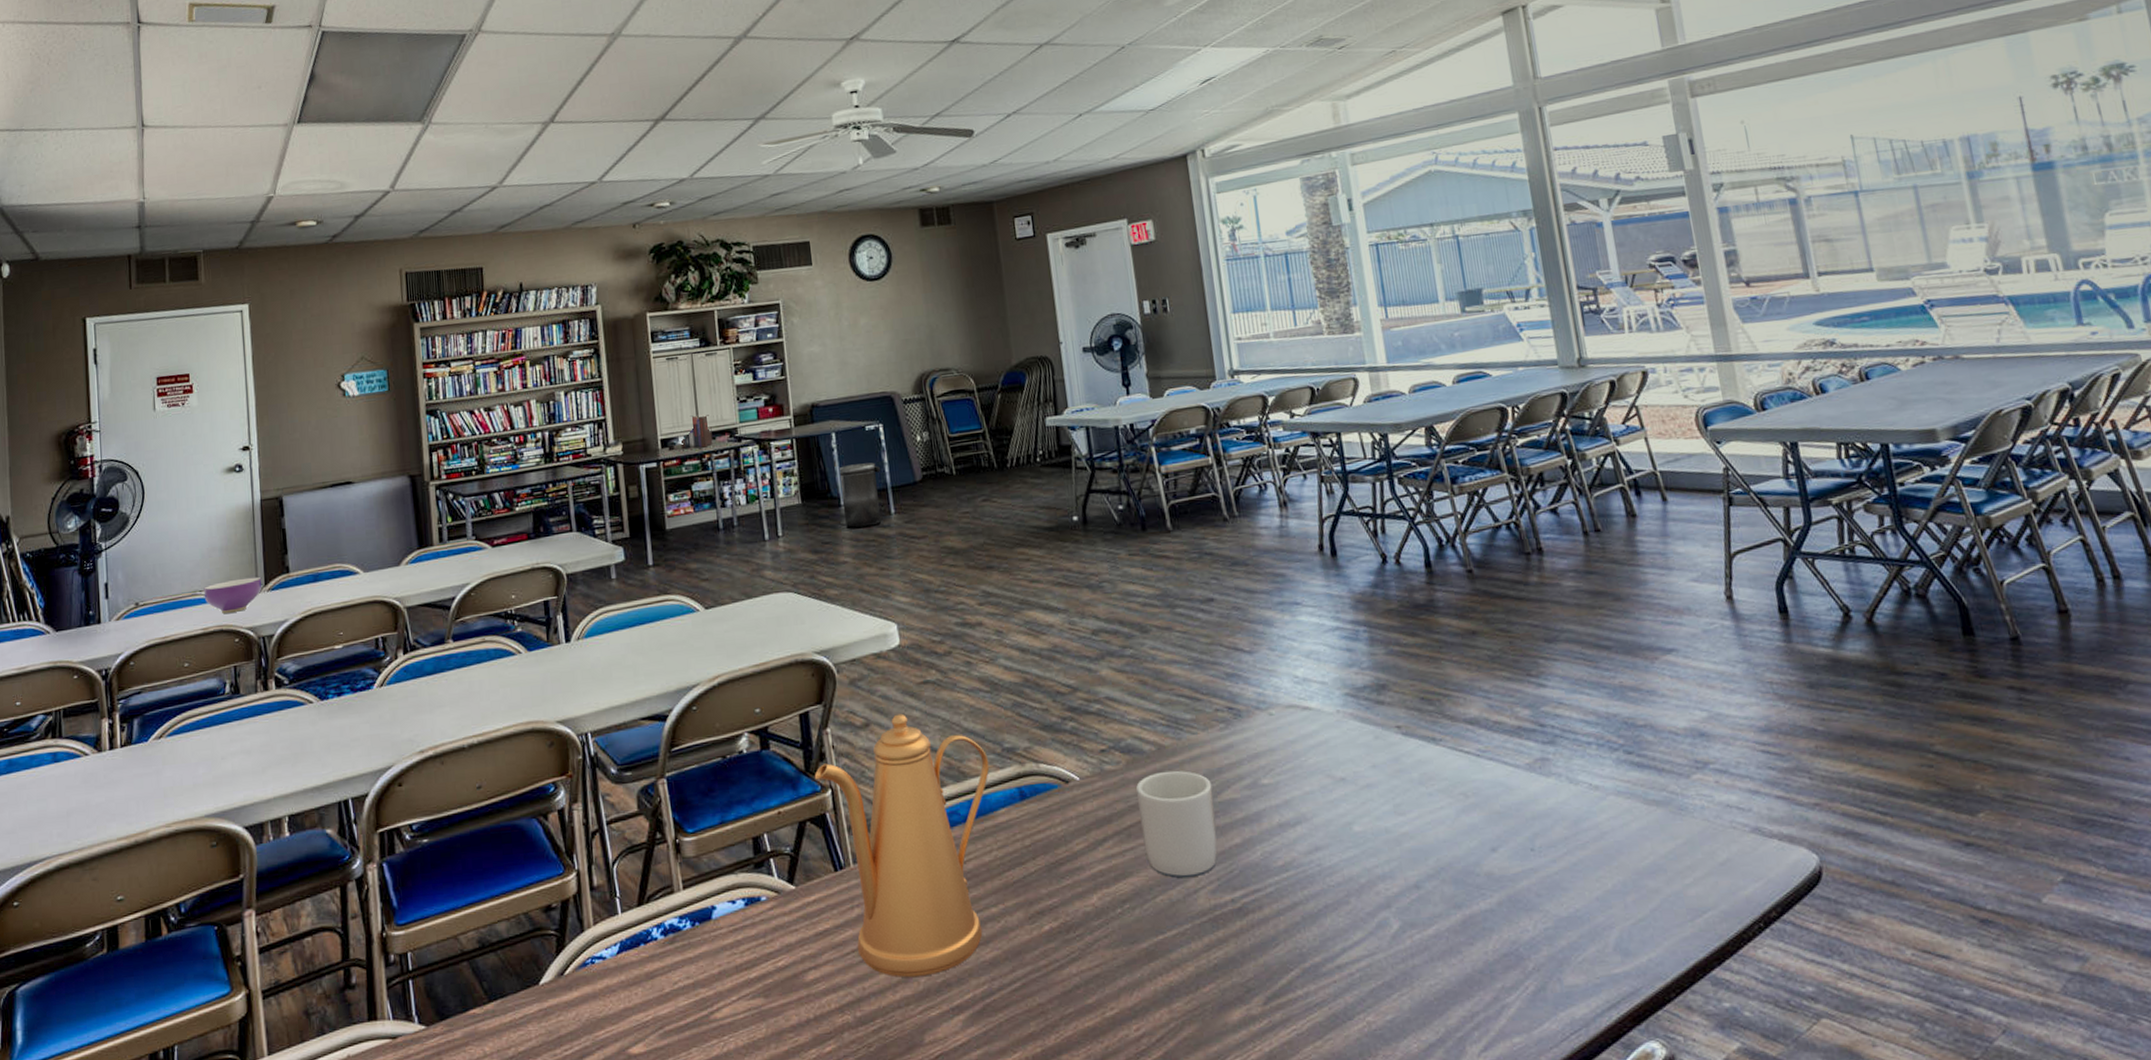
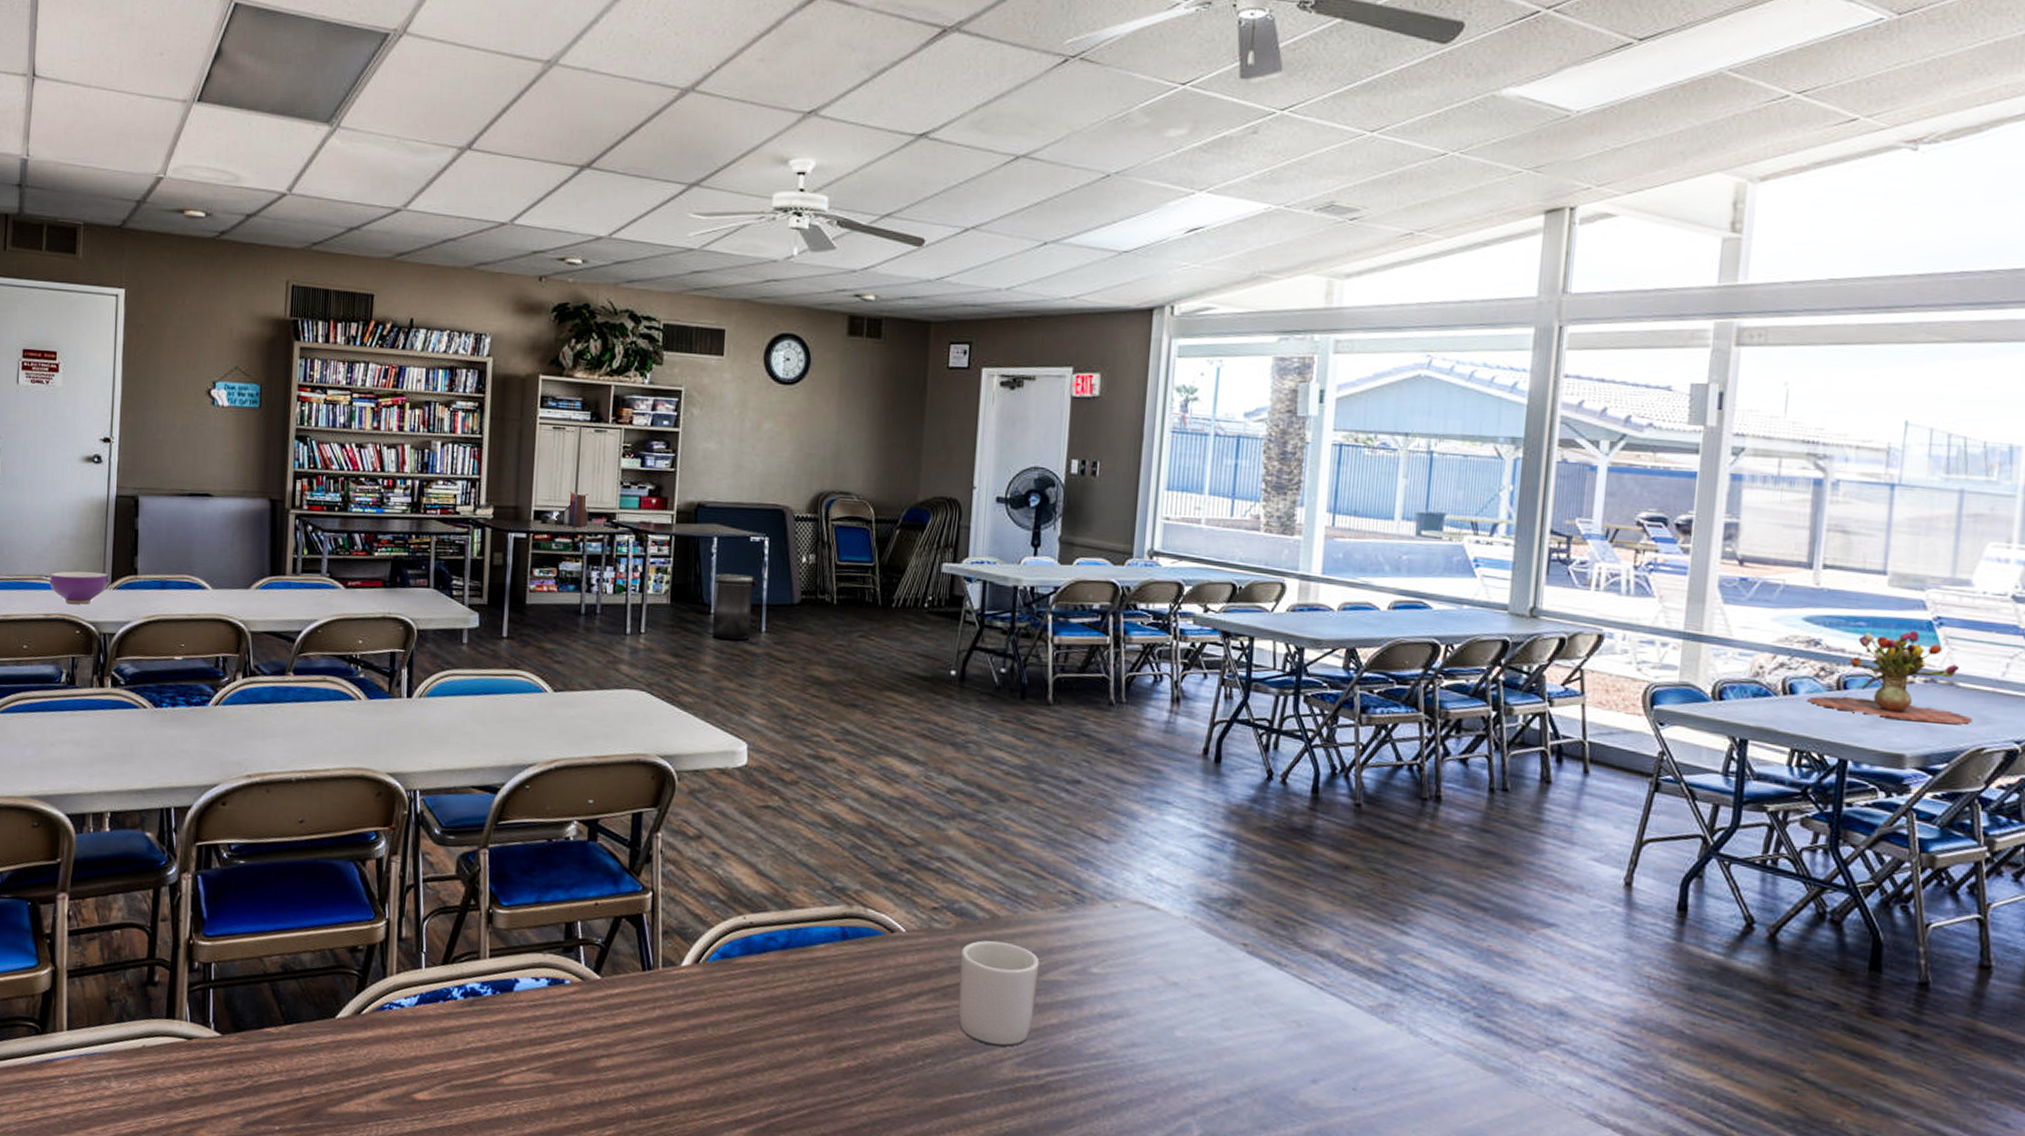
coffee pot: present [814,713,990,978] -> none [637,832,817,1086]
flower arrangement: none [1838,315,1984,400] -> present [1807,630,1973,725]

